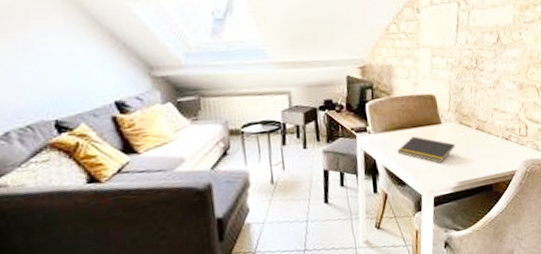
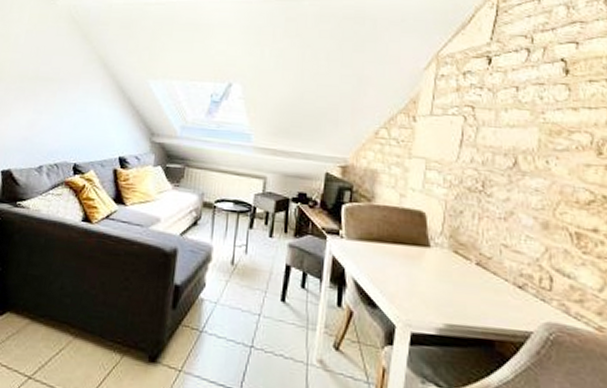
notepad: present [397,136,455,163] -> none [371,253,446,294]

